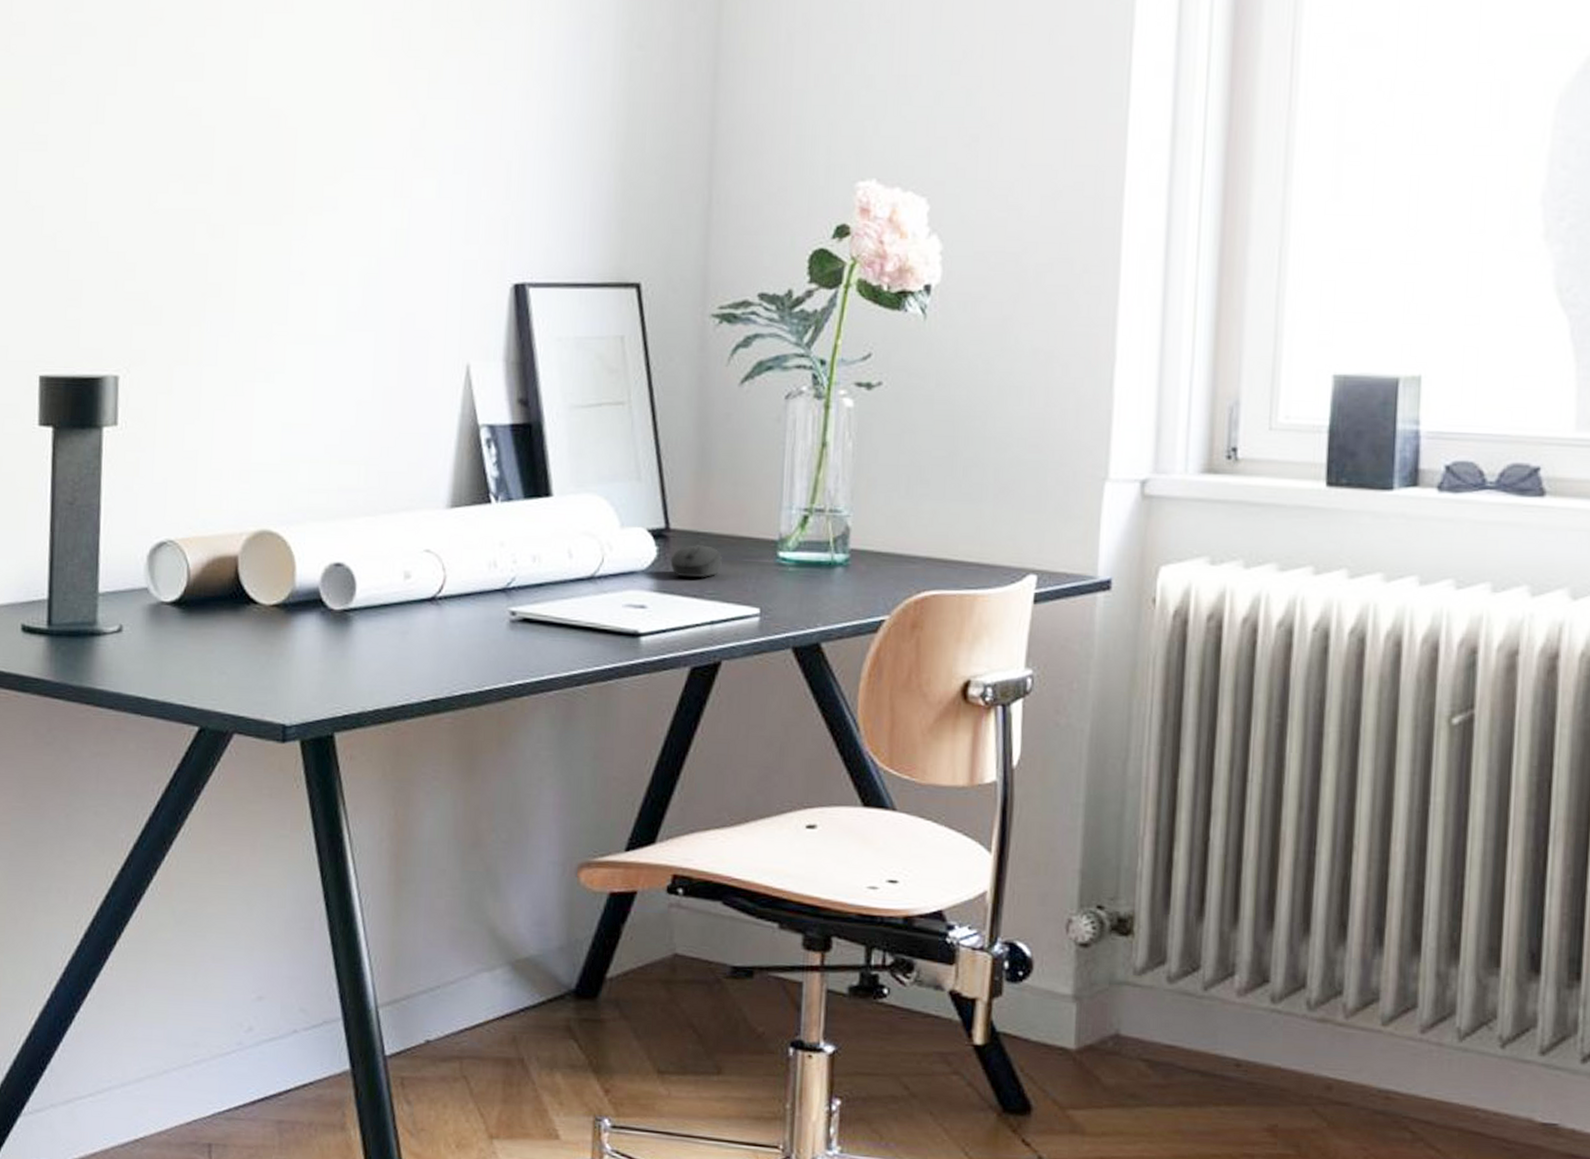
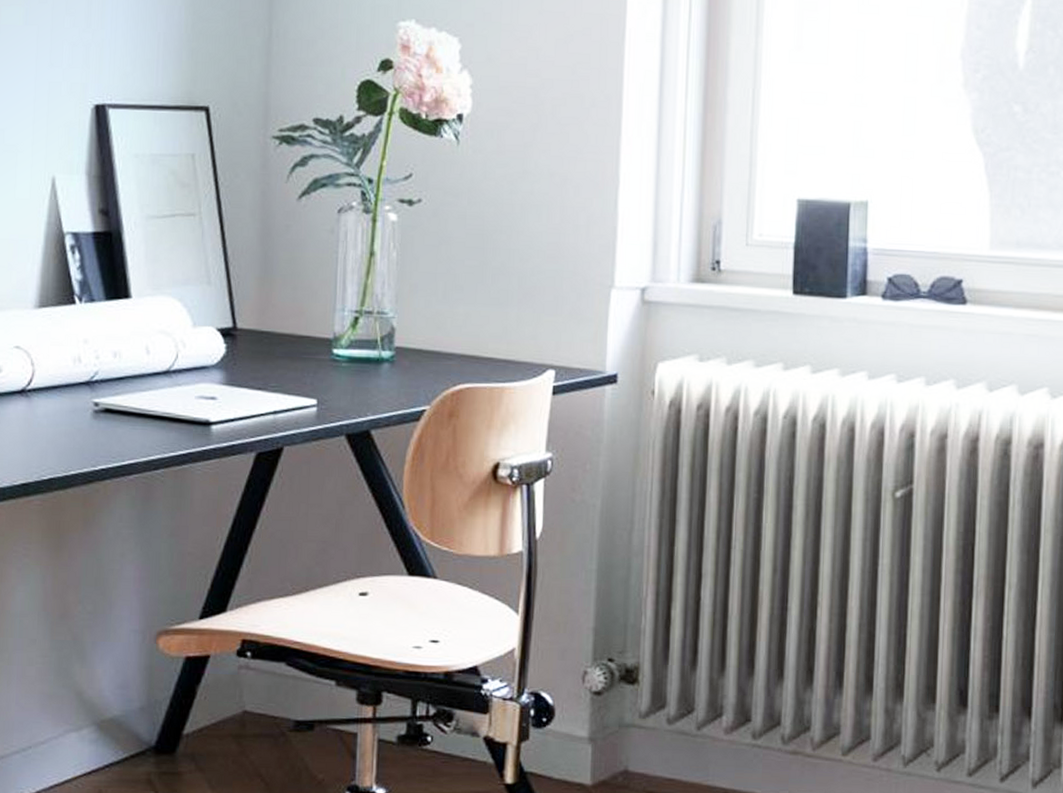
computer mouse: present [670,545,722,577] -> none [237,343,283,372]

